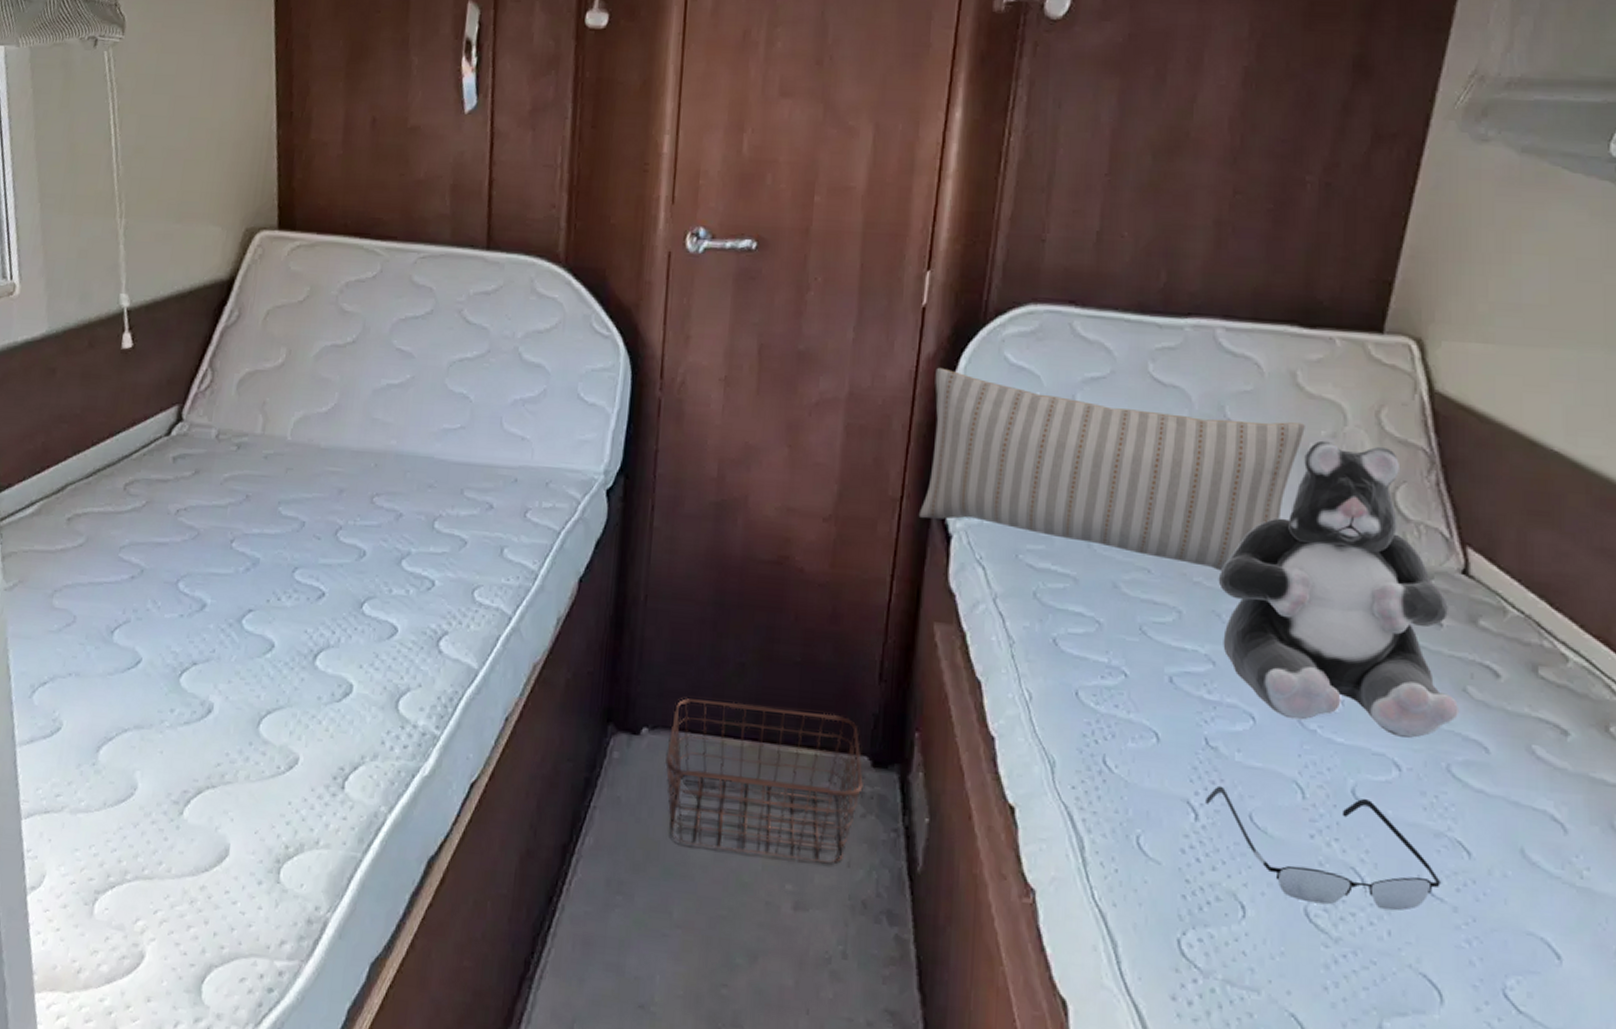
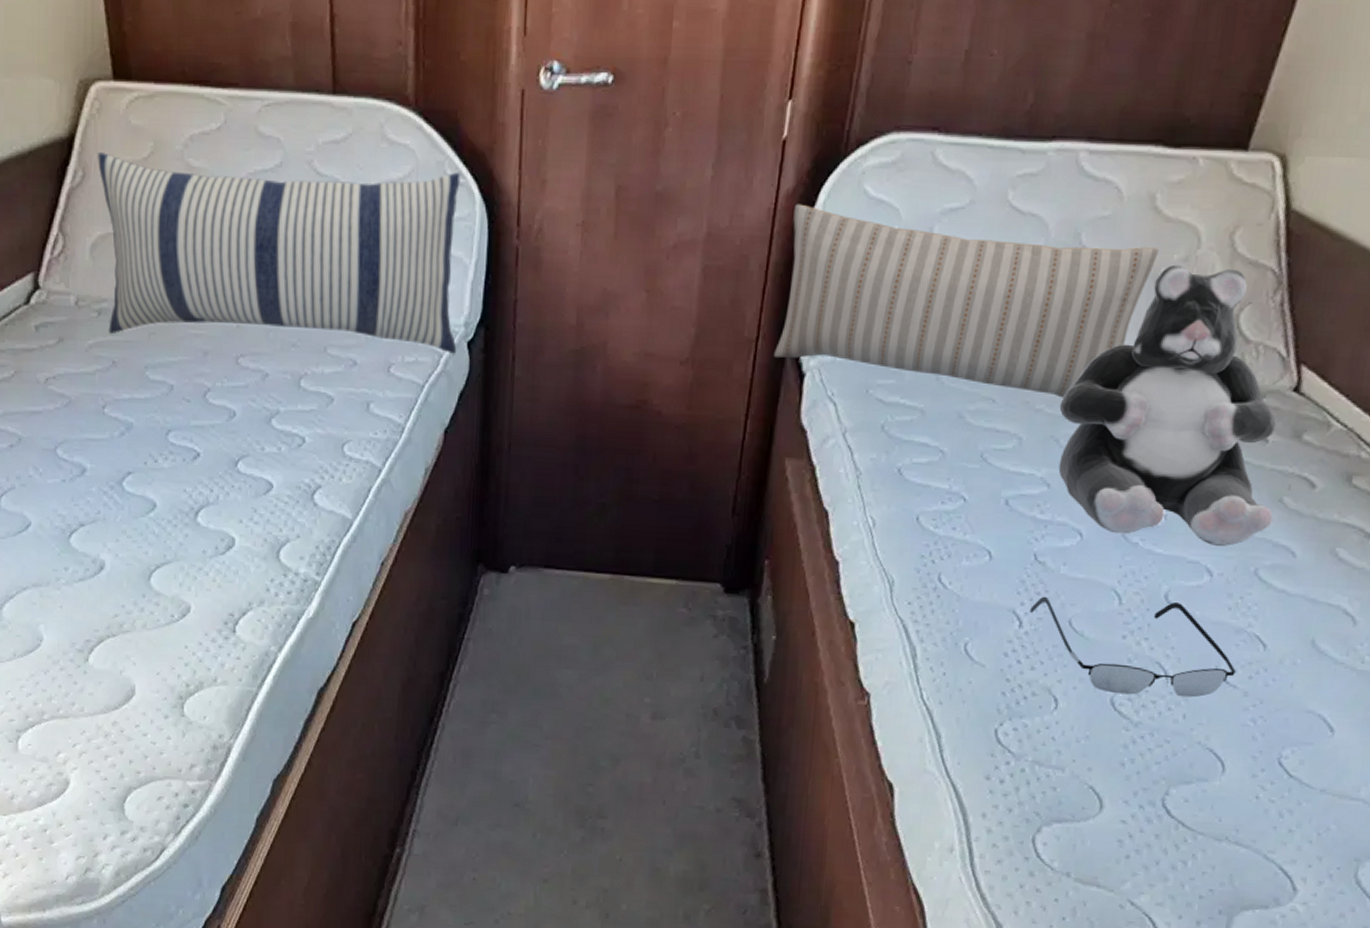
pillow: none [246,295,607,501] -> present [98,152,461,354]
basket: present [664,698,864,865] -> none [531,538,716,679]

